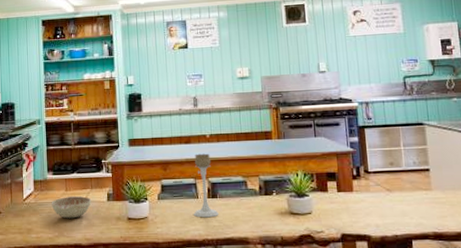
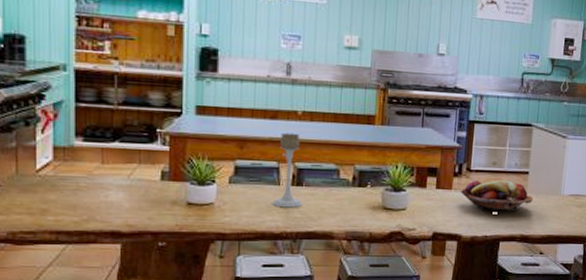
decorative bowl: present [51,195,92,219] -> none [79,170,139,200]
fruit basket: none [361,179,440,210] -> present [460,180,533,213]

